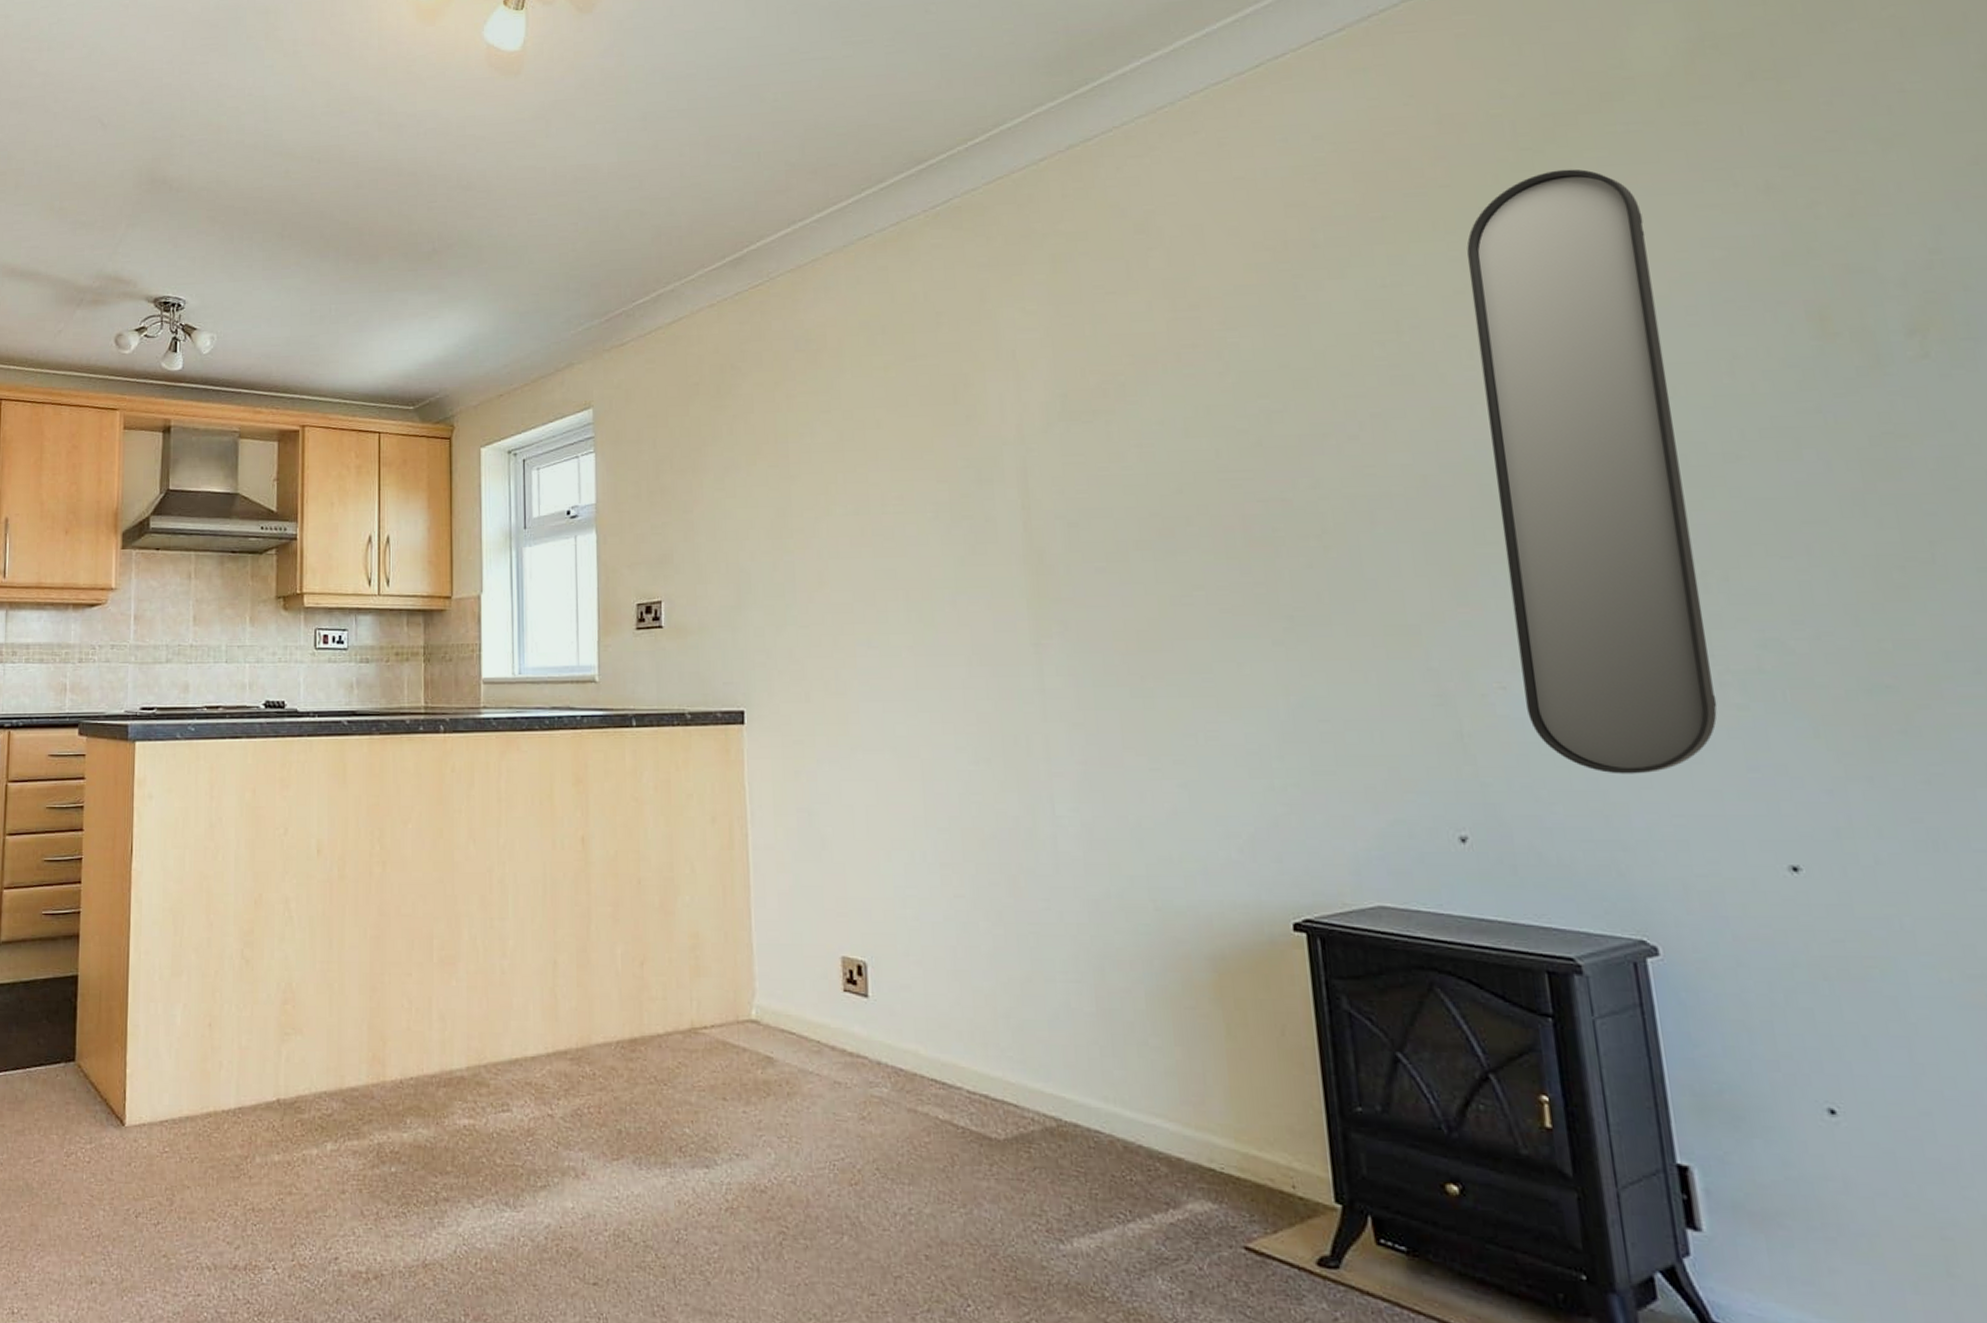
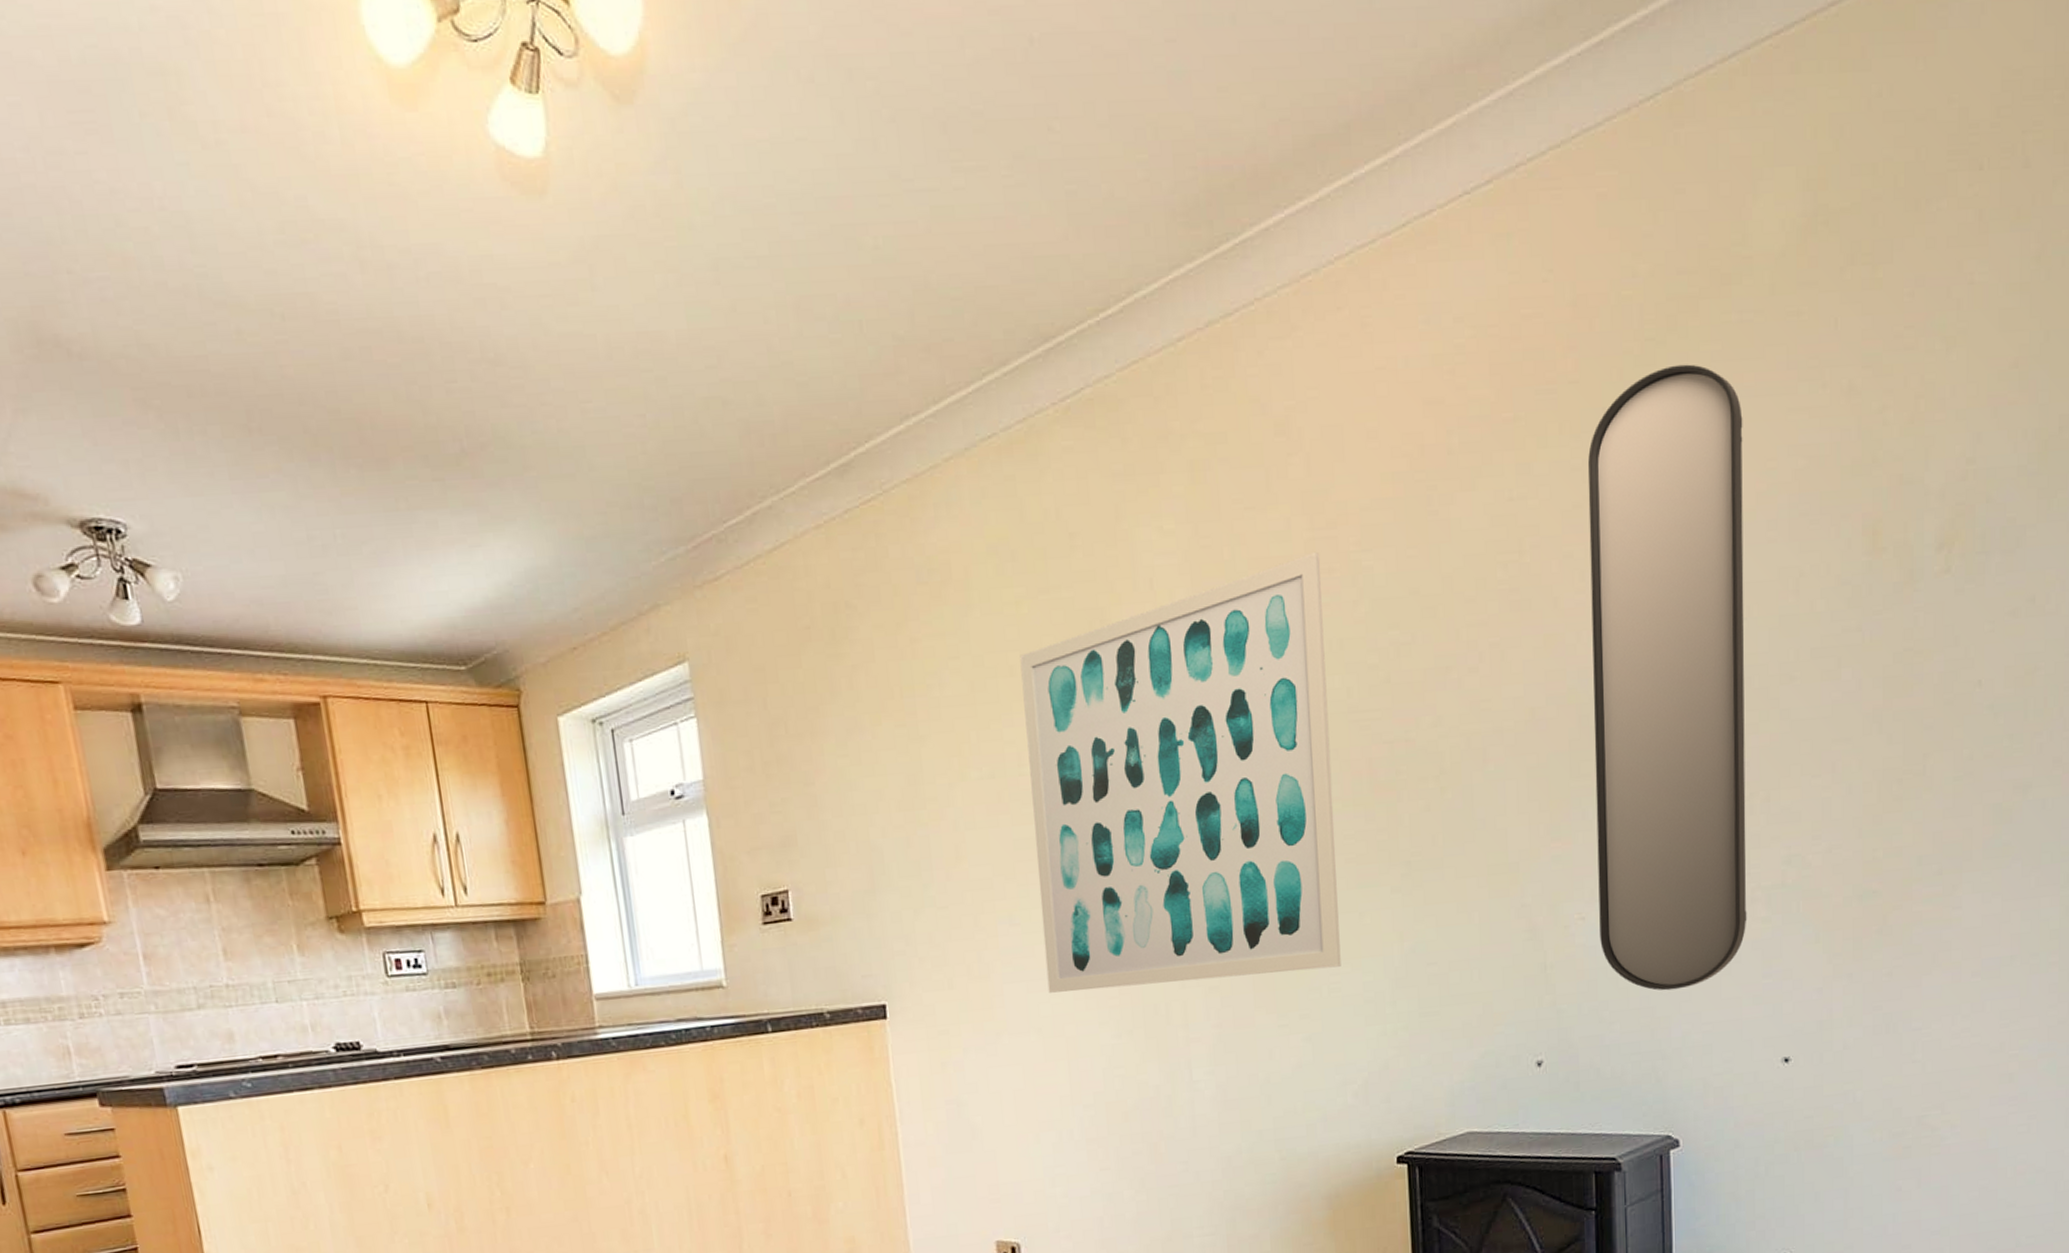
wall art: none [886,331,1219,716] -> present [1020,553,1341,993]

